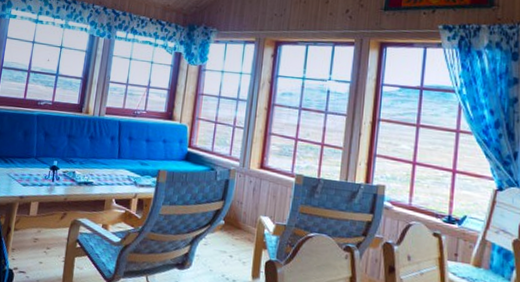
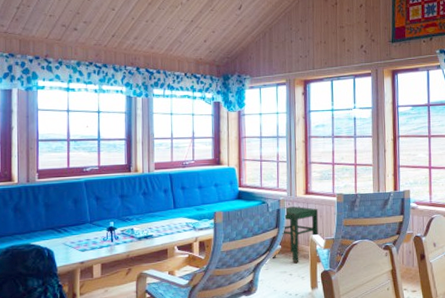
stool: none [213,178,272,245] -> present [272,206,319,264]

